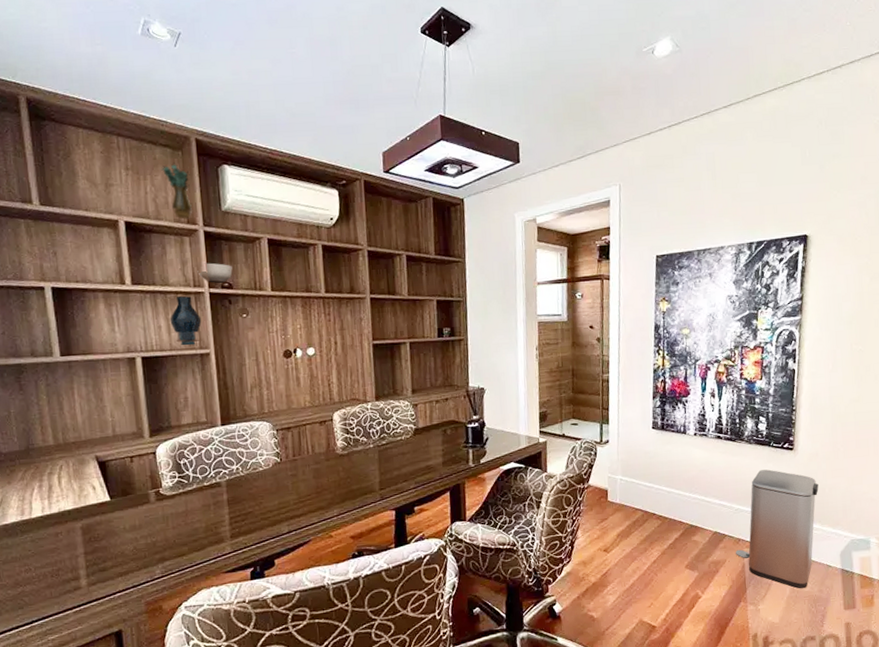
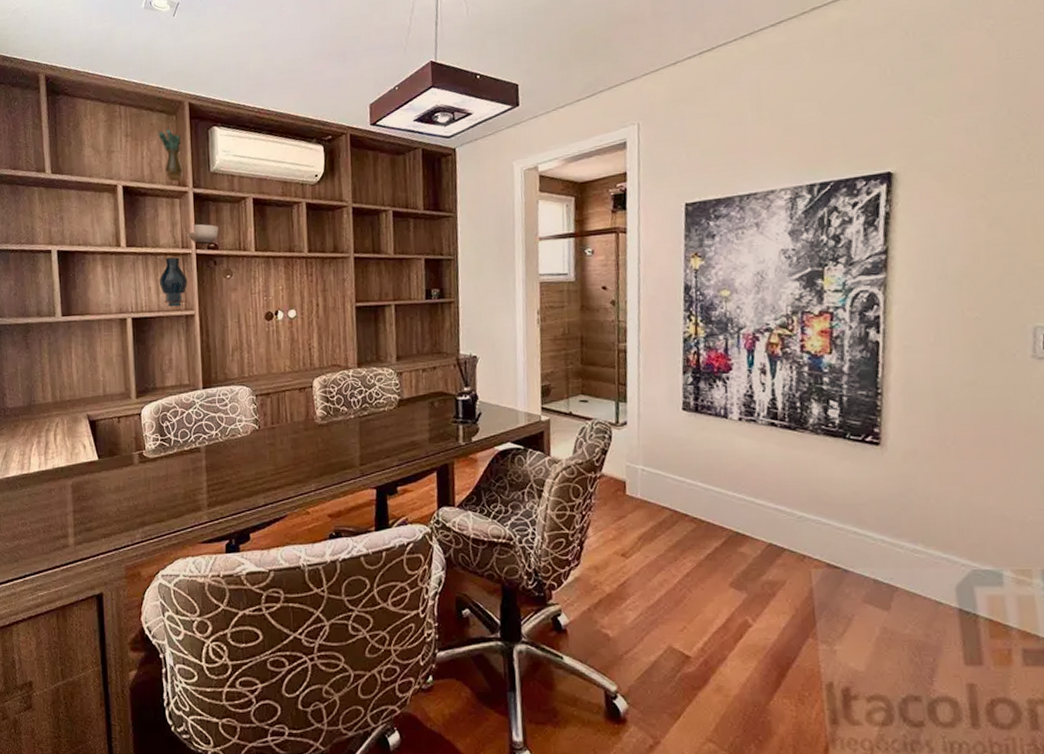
pedal bin: present [736,469,819,588] -> none [799,468,920,628]

